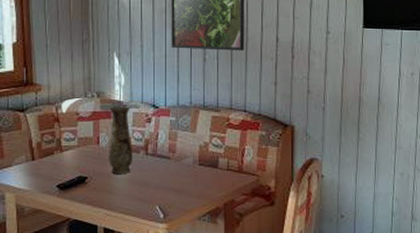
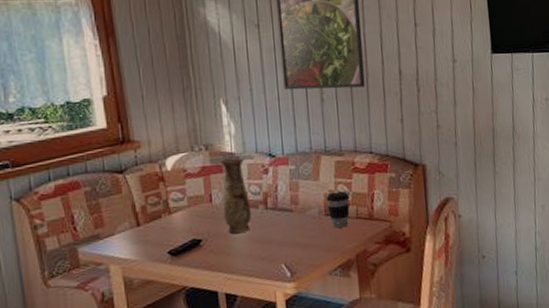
coffee cup: none [201,144,223,178] -> present [326,191,350,228]

